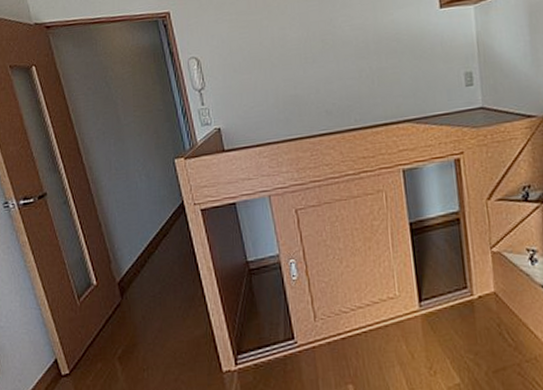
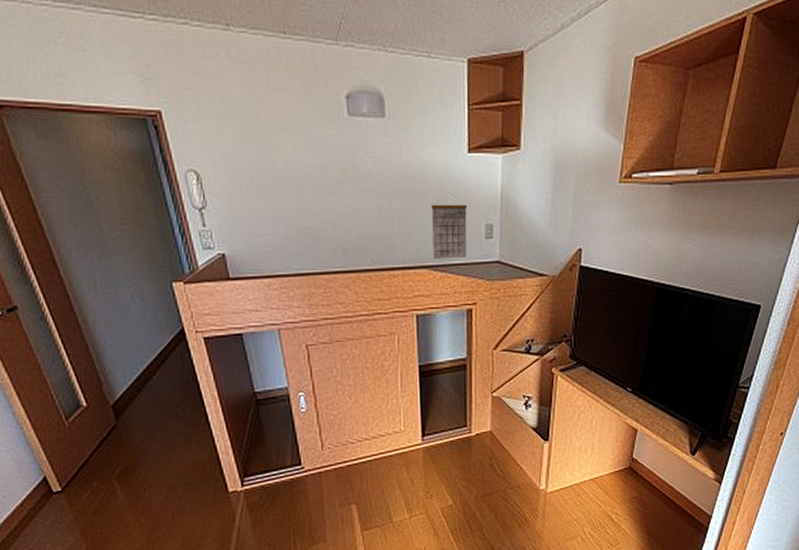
calendar: none [408,48,448,112] -> present [431,194,467,259]

